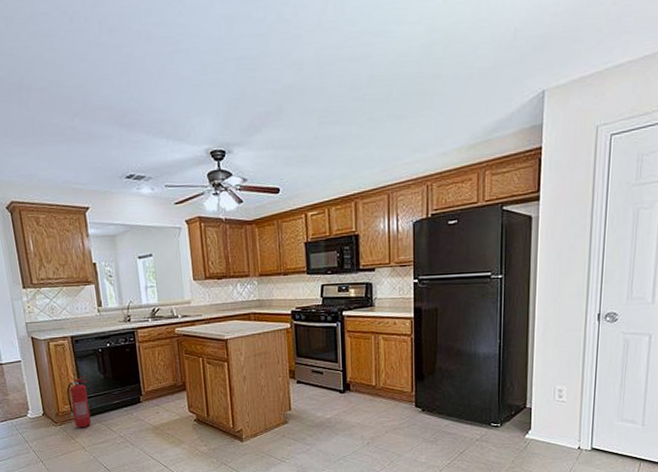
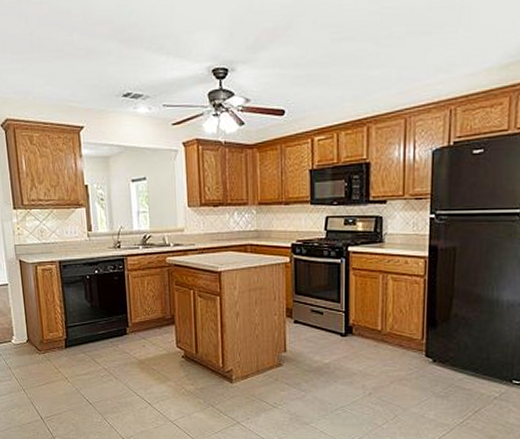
fire extinguisher: present [66,376,92,429] -> none [52,303,76,358]

